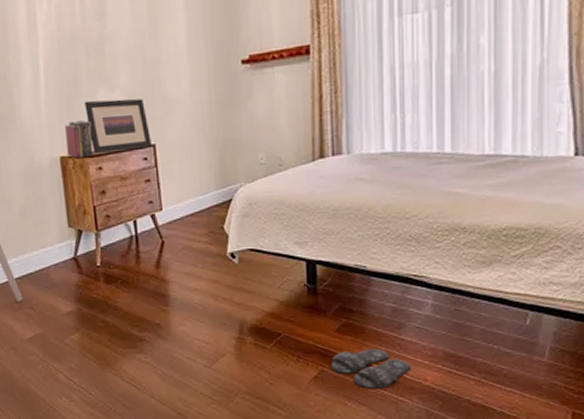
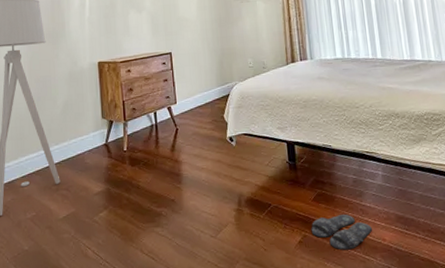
books: present [65,120,94,159] -> none [103,34,125,64]
picture frame: present [85,98,153,154] -> none [119,18,170,60]

